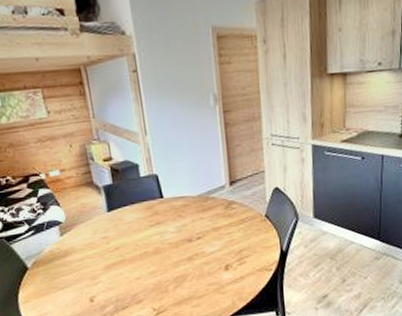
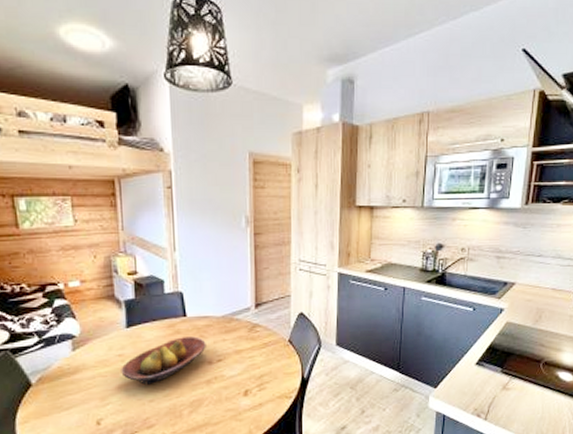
fruit bowl: none [106,216,185,264] -> present [121,336,206,385]

